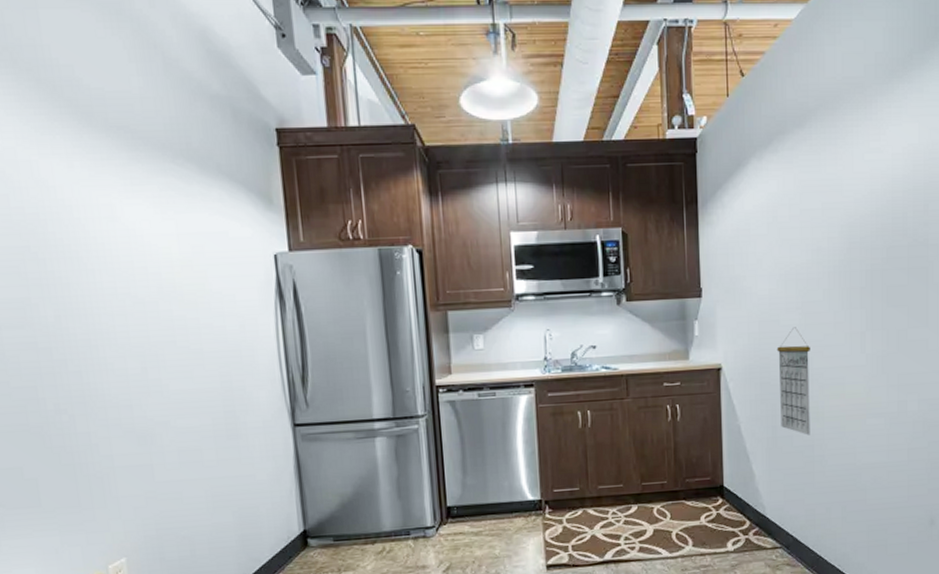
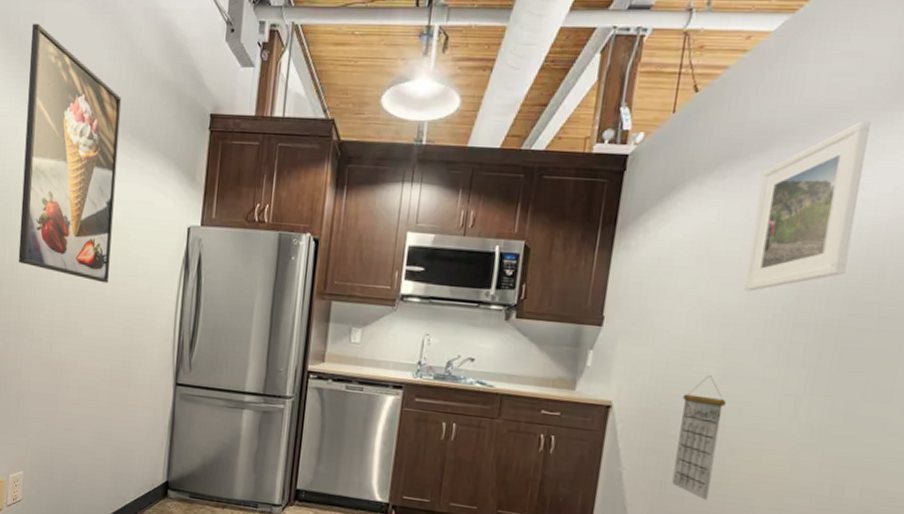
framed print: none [25,35,189,329] -> present [18,23,122,283]
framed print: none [805,94,880,249] -> present [744,121,871,292]

